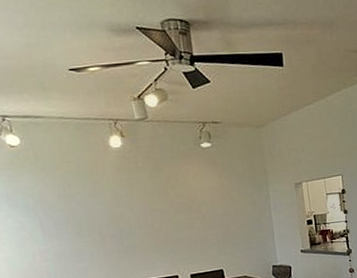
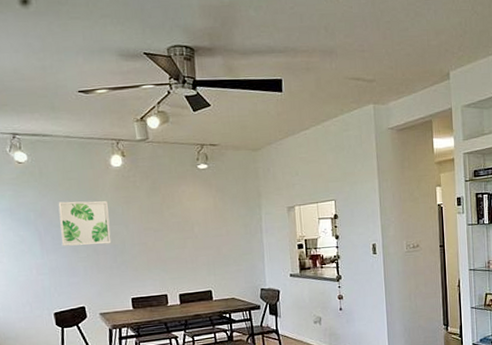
wall art: none [57,183,117,231] -> present [58,201,112,246]

